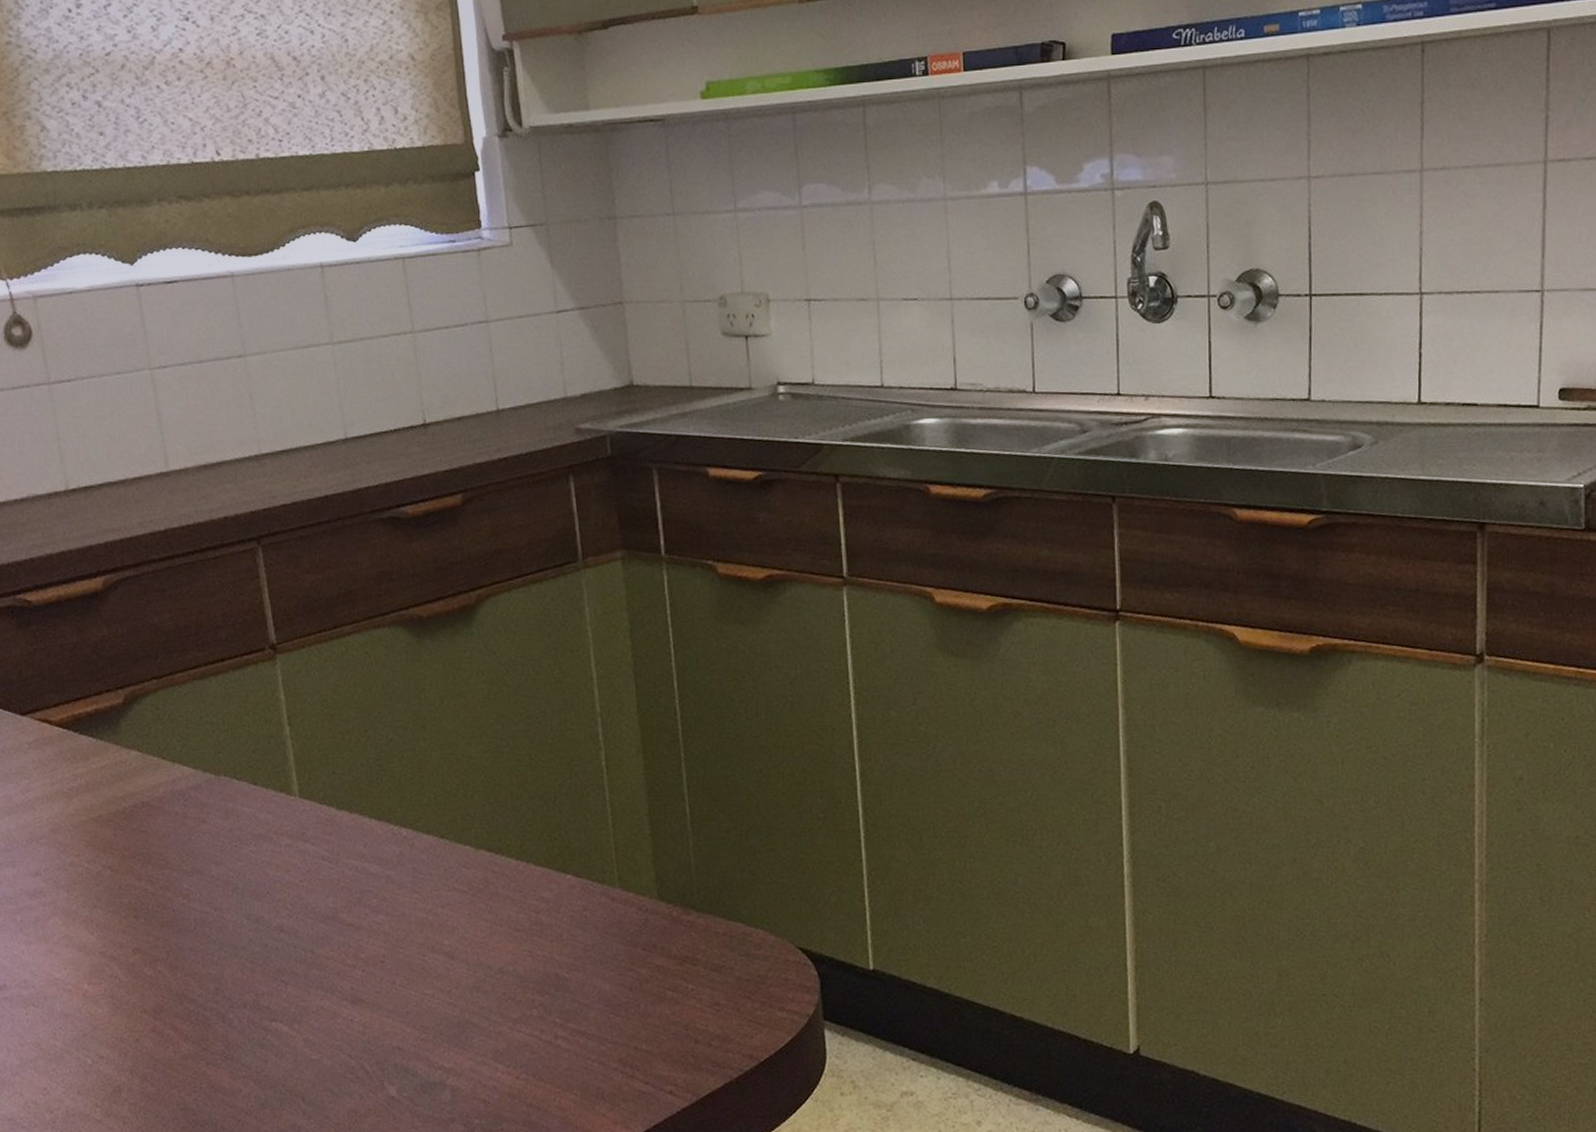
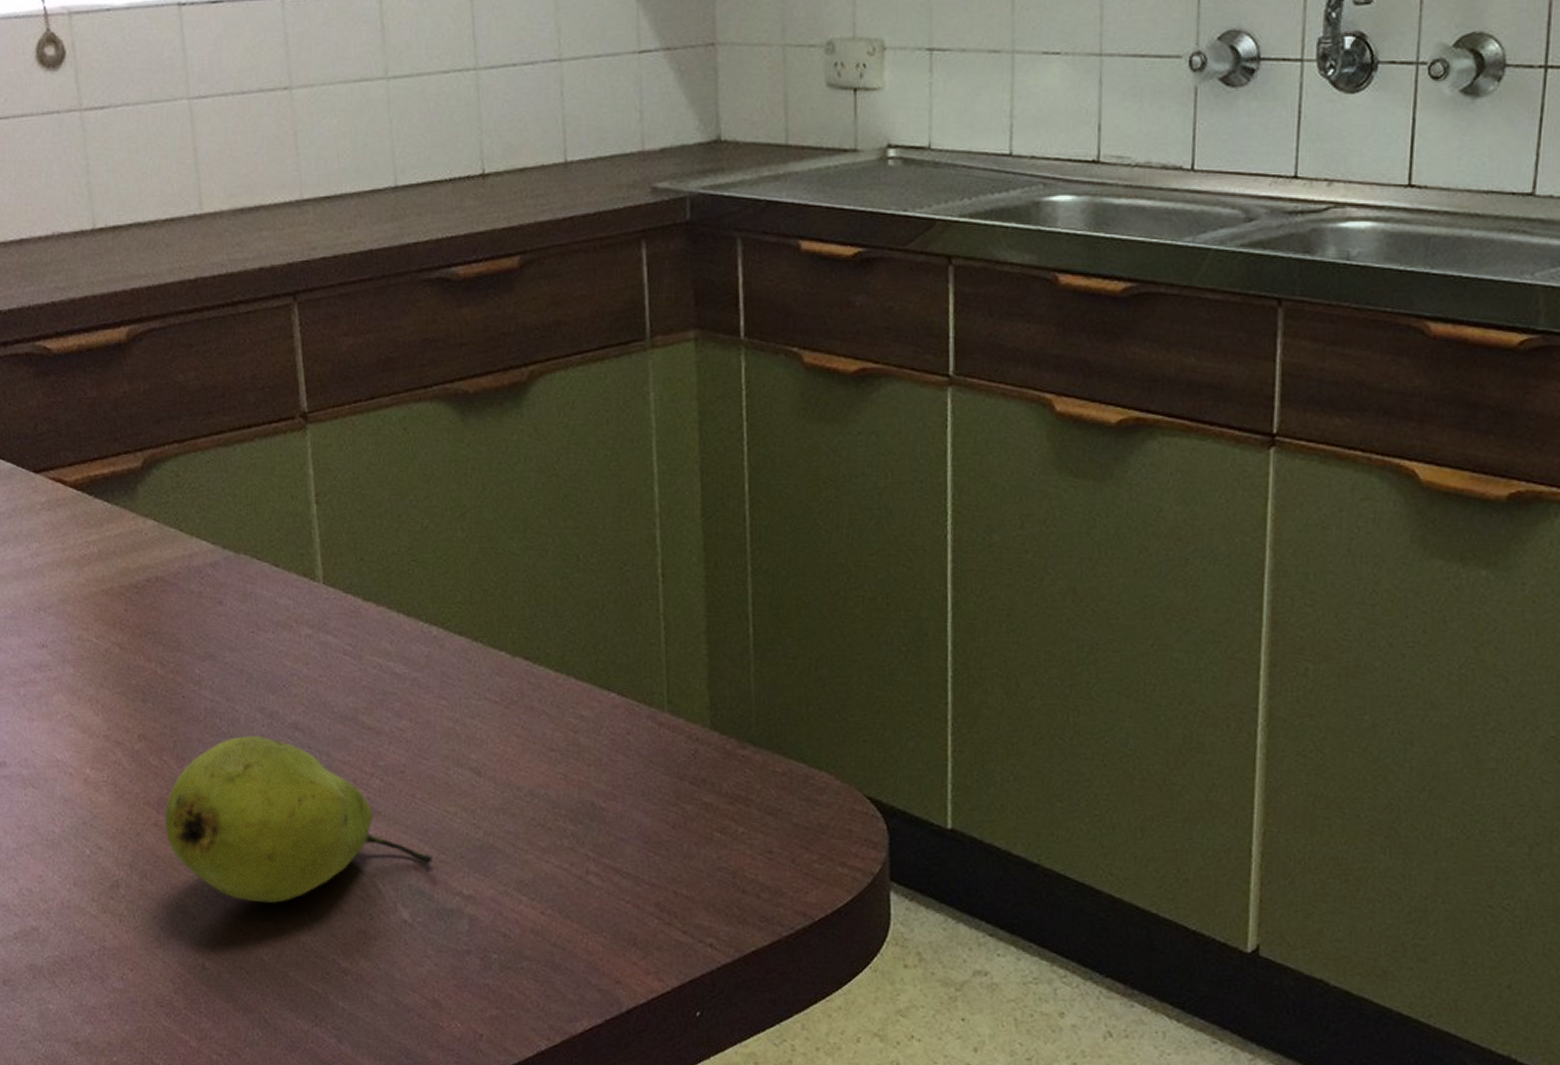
fruit: none [162,940,415,1094] -> present [165,736,434,904]

